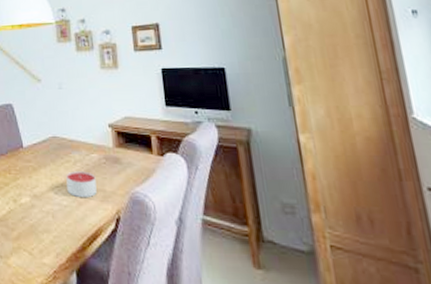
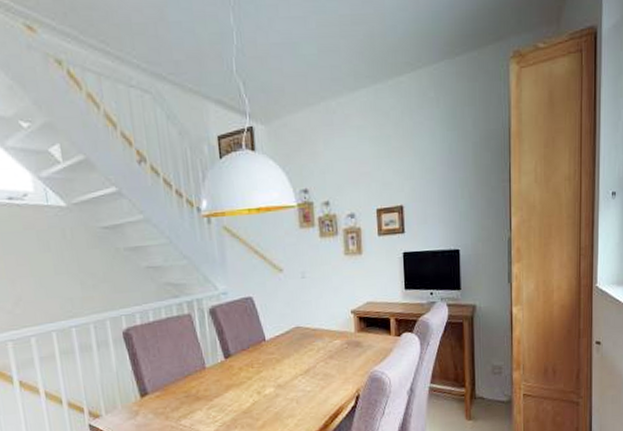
candle: present [66,171,97,198] -> none [310,357,339,383]

